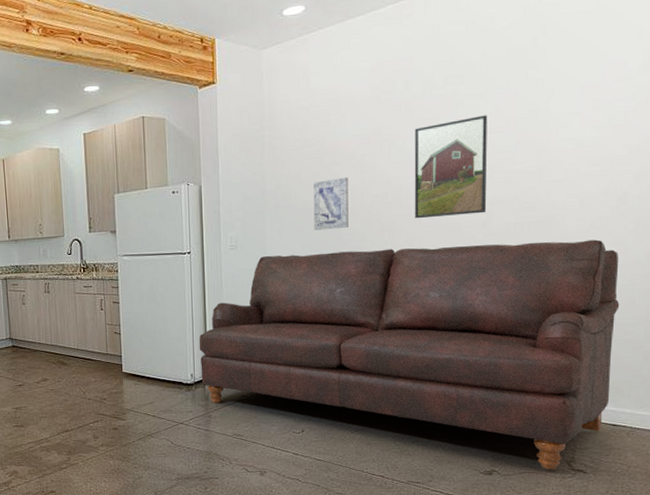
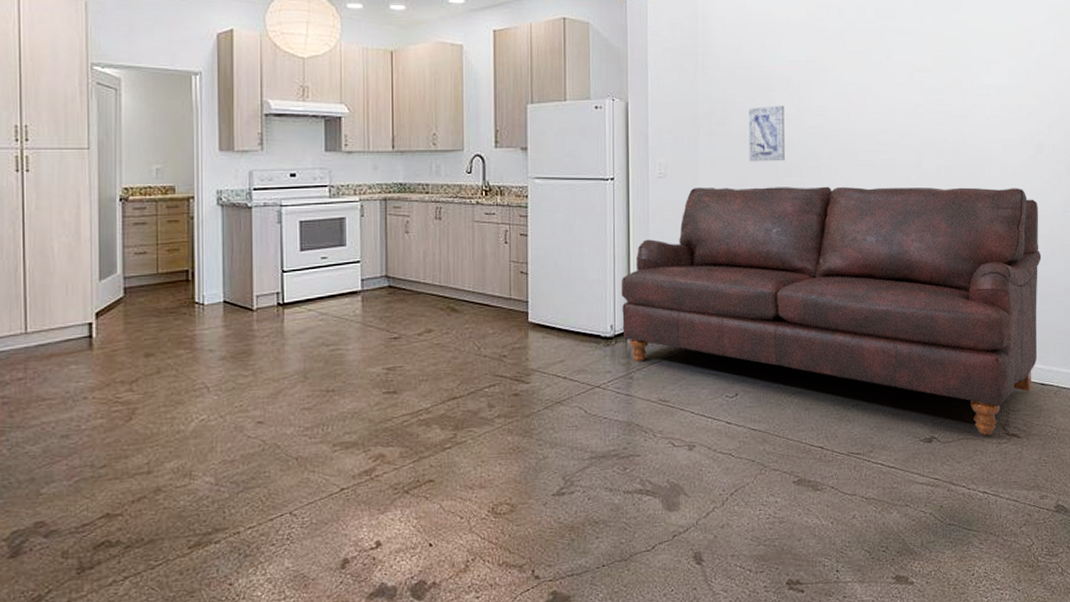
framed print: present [414,115,488,219] -> none [849,53,919,156]

